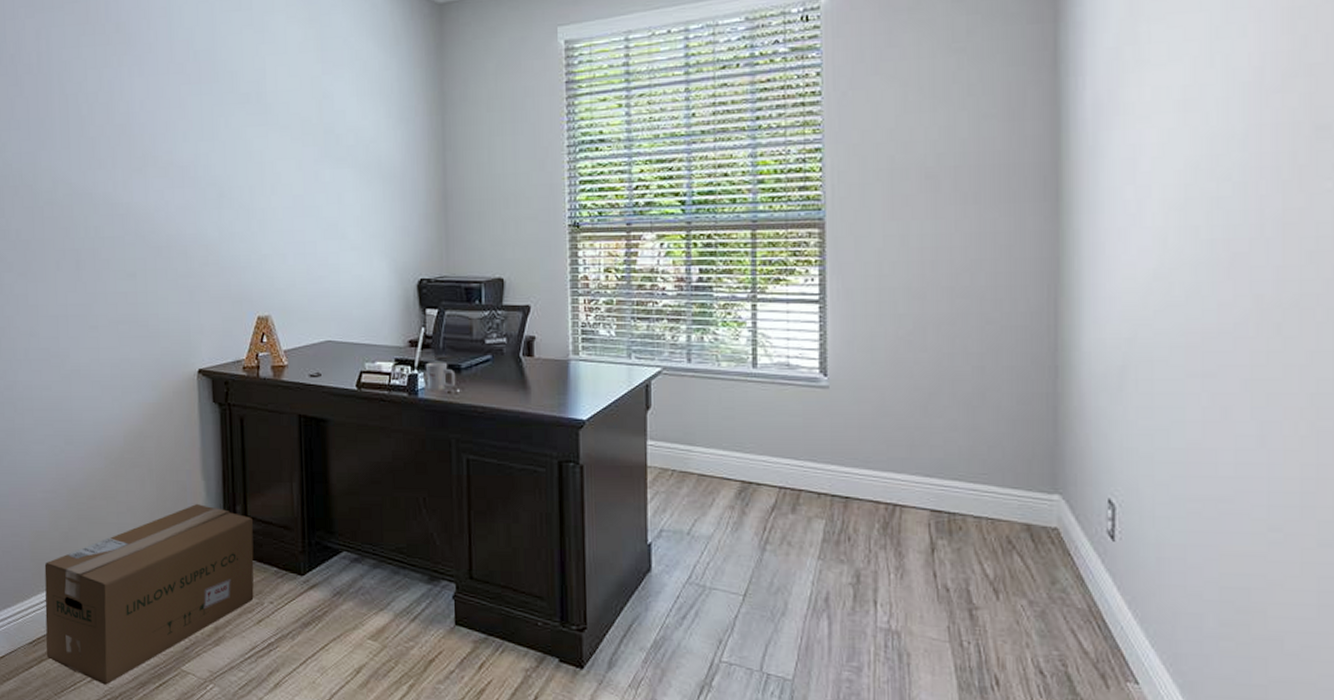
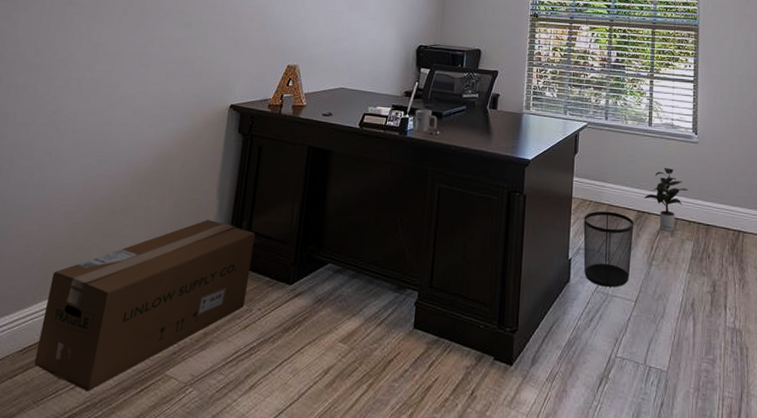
waste bin: none [665,482,737,578] -> present [583,211,634,287]
potted plant: none [750,422,815,507] -> present [644,167,688,231]

